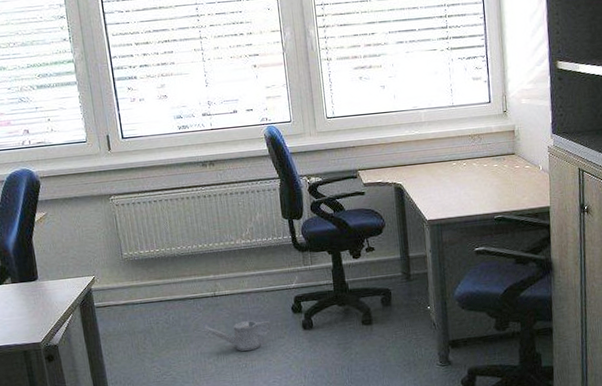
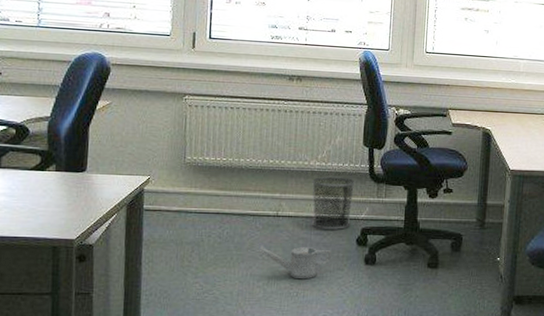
waste bin: none [240,250,284,303] -> present [311,176,356,230]

